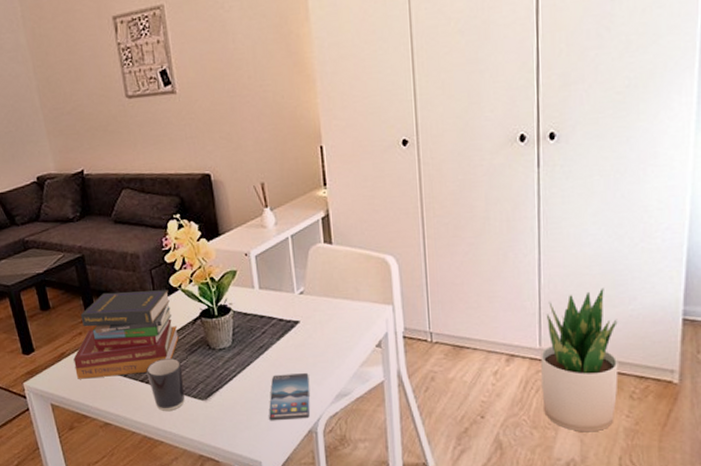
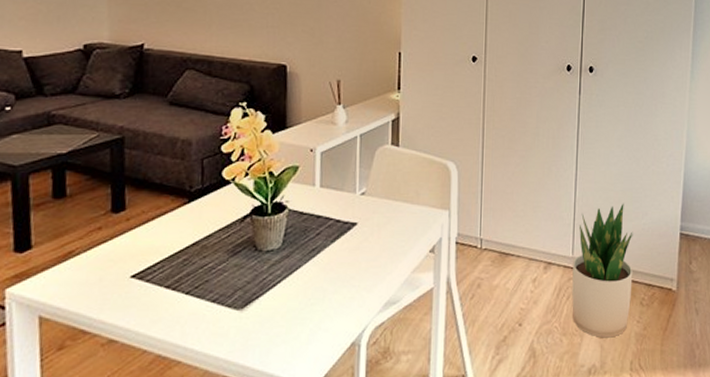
books: present [73,290,179,379] -> none [82,181,223,285]
mug: present [146,357,185,411] -> none [175,259,220,323]
smartphone: present [269,373,310,421] -> none [311,279,360,333]

